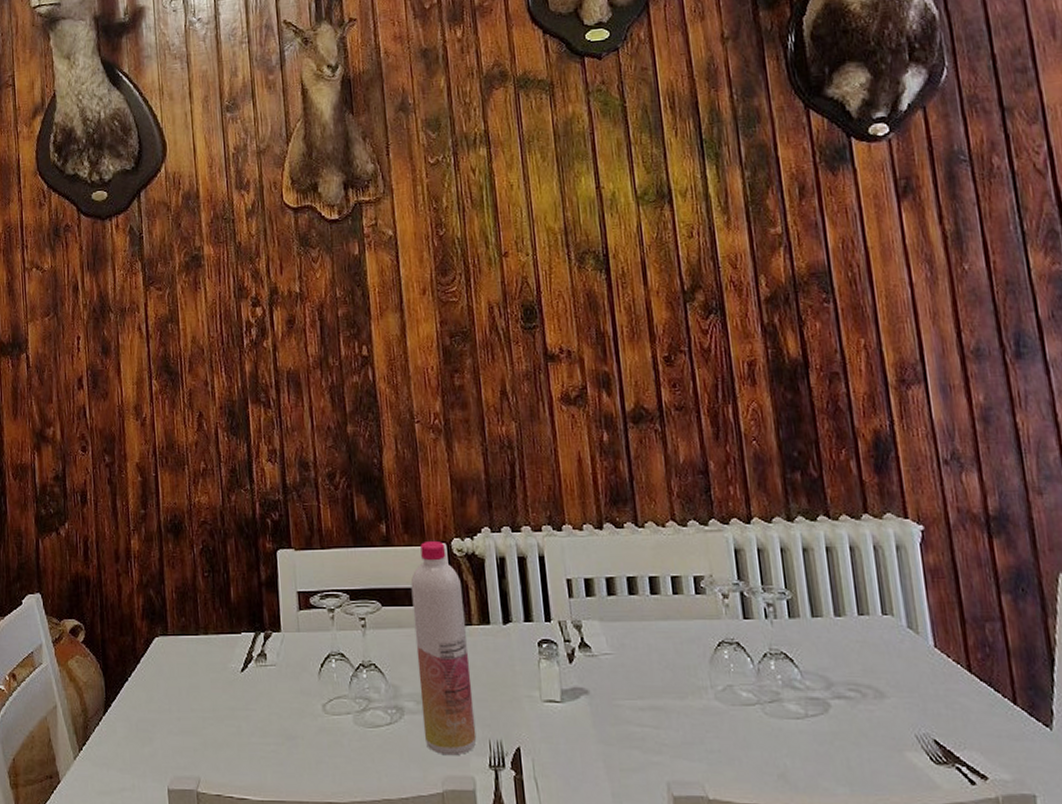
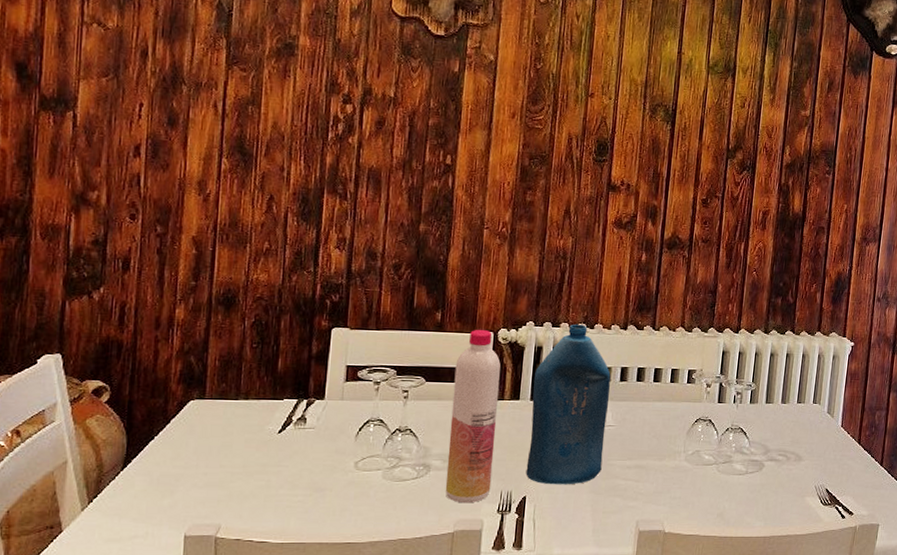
bottle: none [502,527,607,733] -> present [526,324,611,485]

